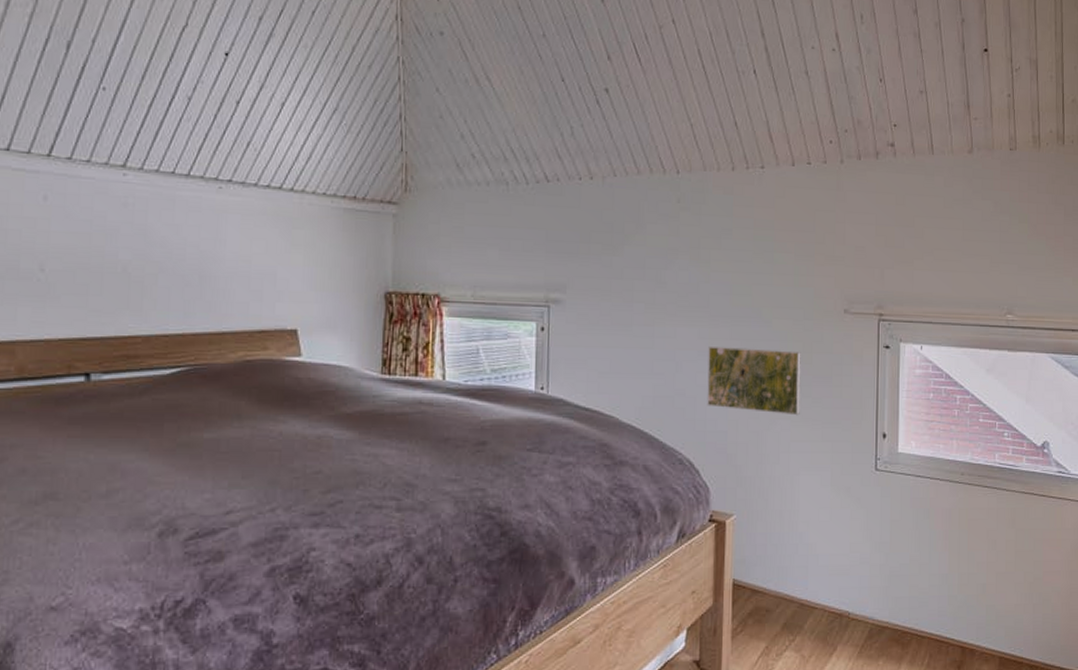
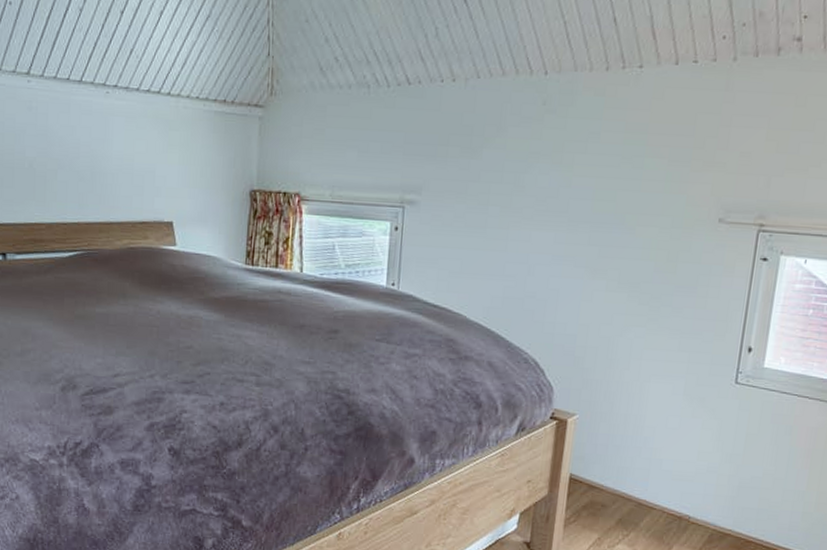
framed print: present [707,345,801,416] -> none [557,250,665,324]

